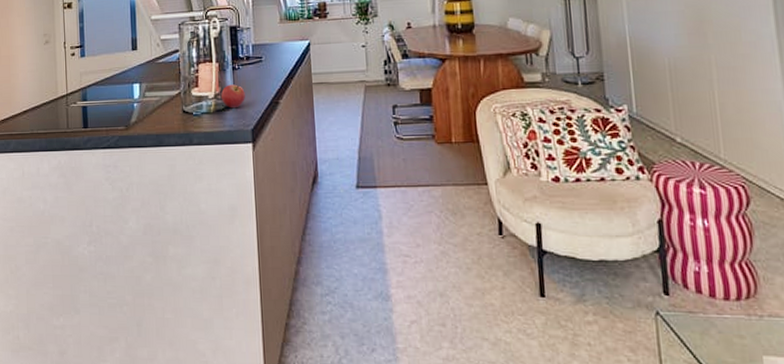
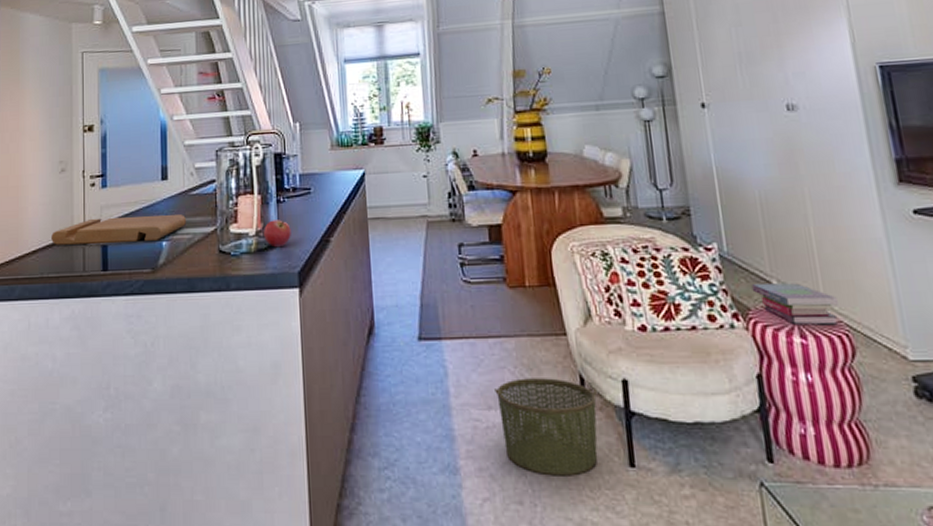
cutting board: none [39,80,155,106] -> present [51,215,187,245]
basket: none [423,221,514,304] -> present [494,378,598,476]
books: none [657,140,736,178] -> present [751,283,838,326]

